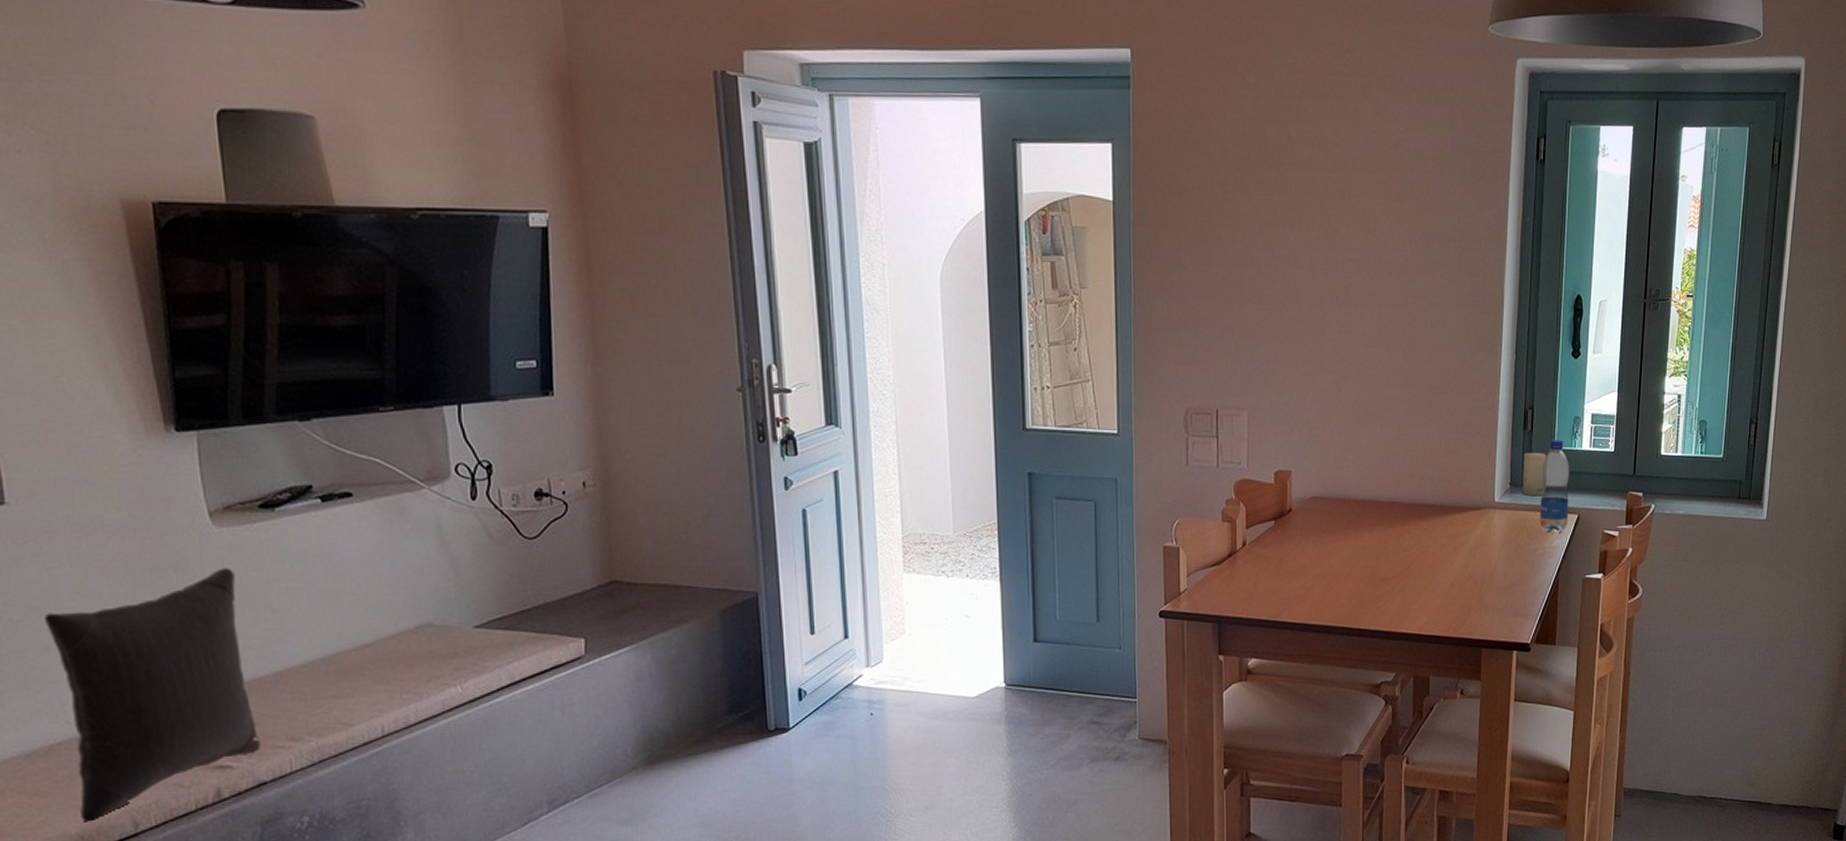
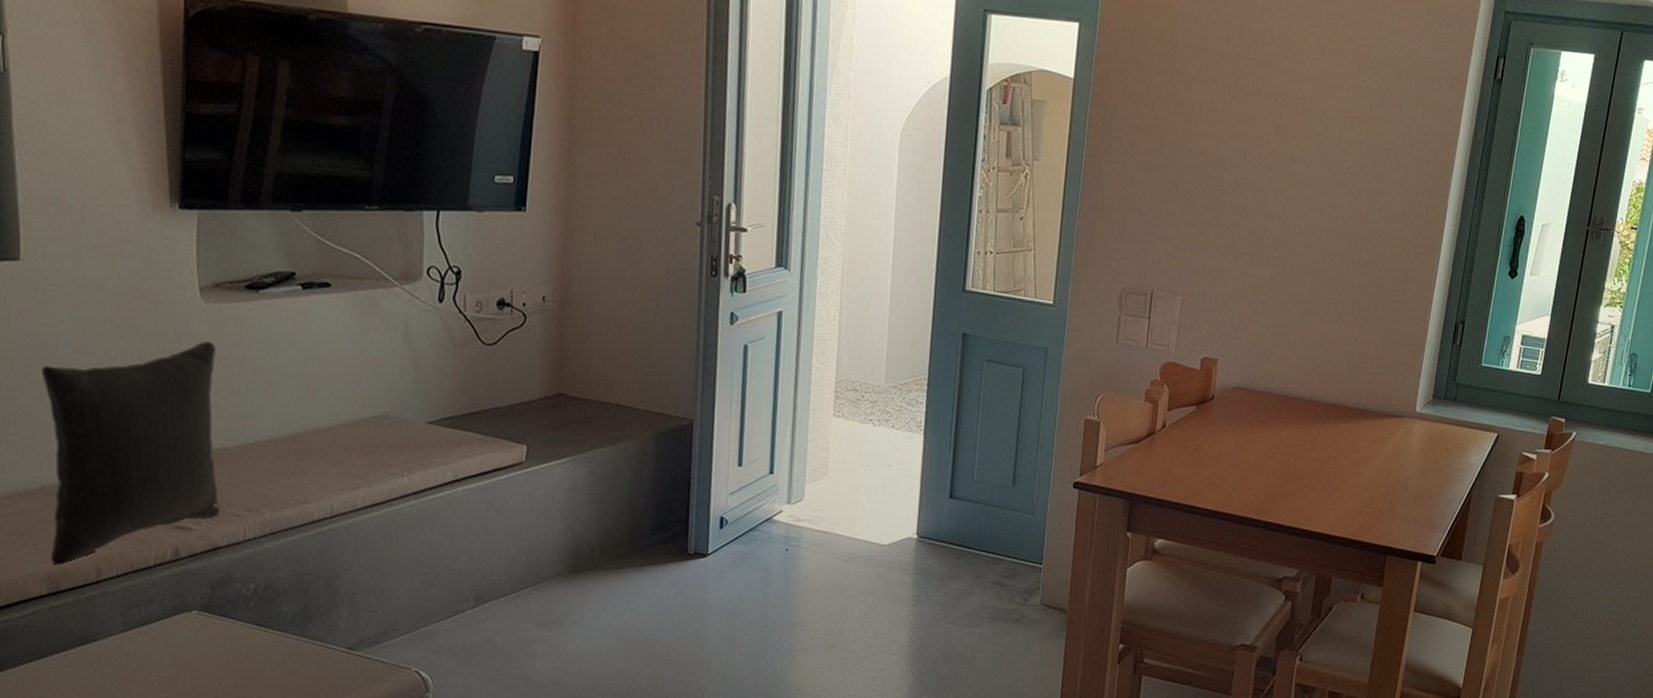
candle: present [1522,452,1547,497] -> none [1444,366,1473,411]
bottle: present [1539,440,1570,534] -> none [1458,356,1495,450]

